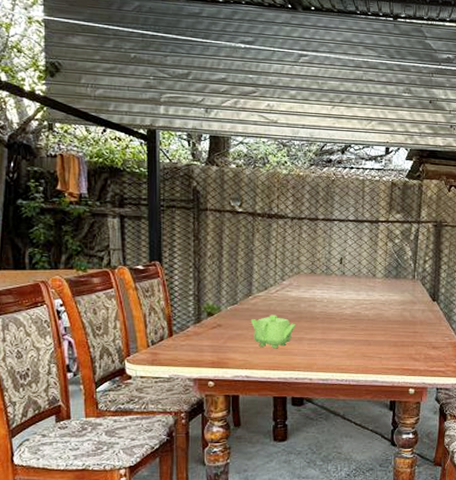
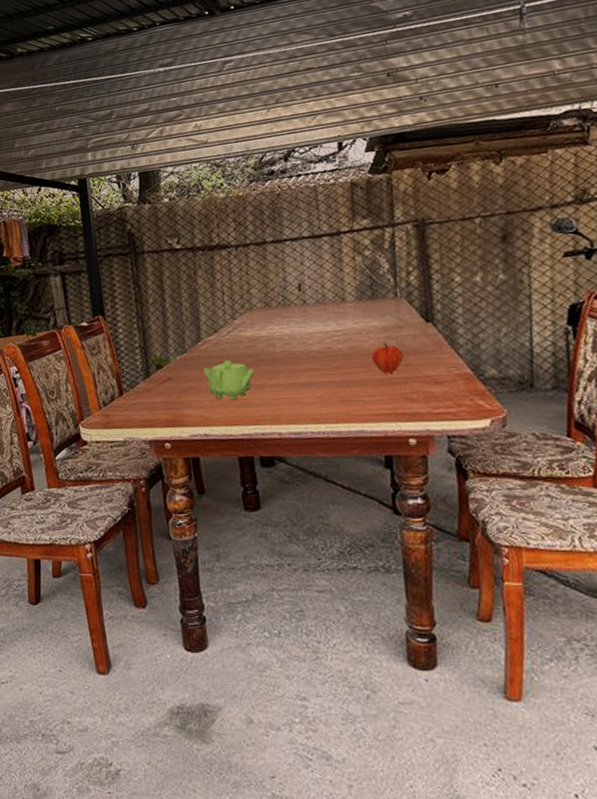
fruit: none [390,312,414,339] -> present [371,341,404,375]

